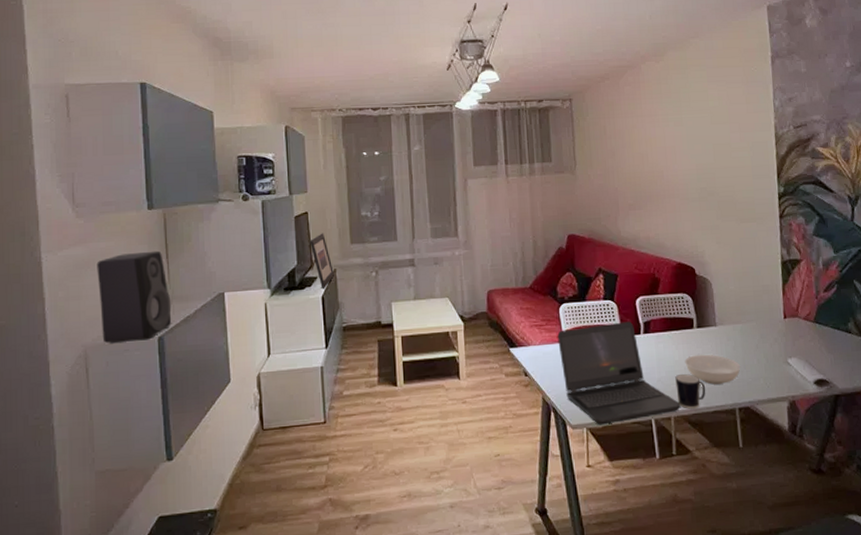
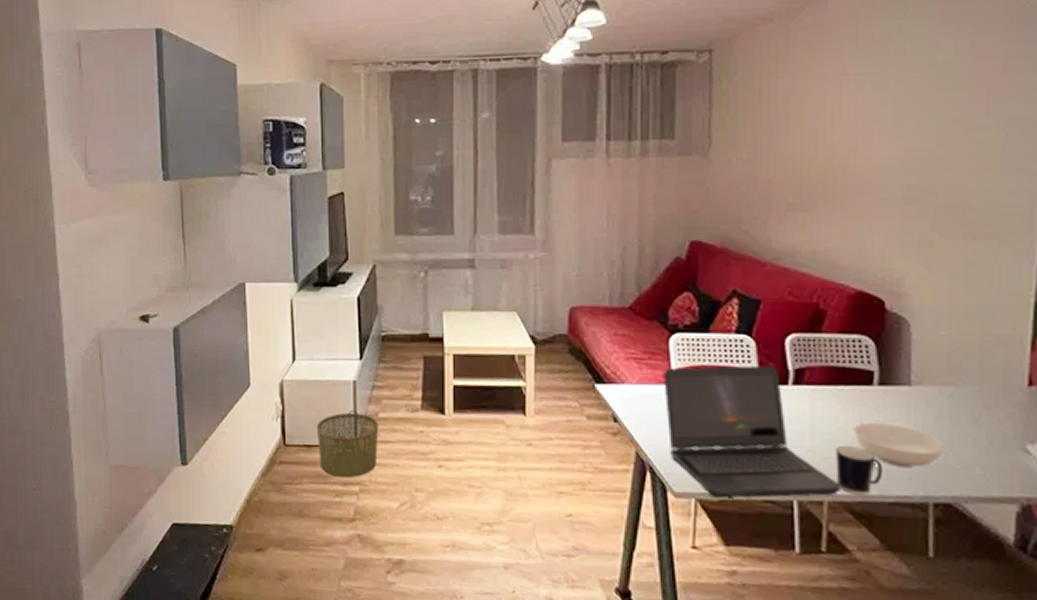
speaker: present [97,250,172,343] -> none [110,229,188,330]
basket: none [290,392,344,451] -> present [316,411,379,478]
picture frame: present [309,233,335,288] -> none [345,219,374,287]

